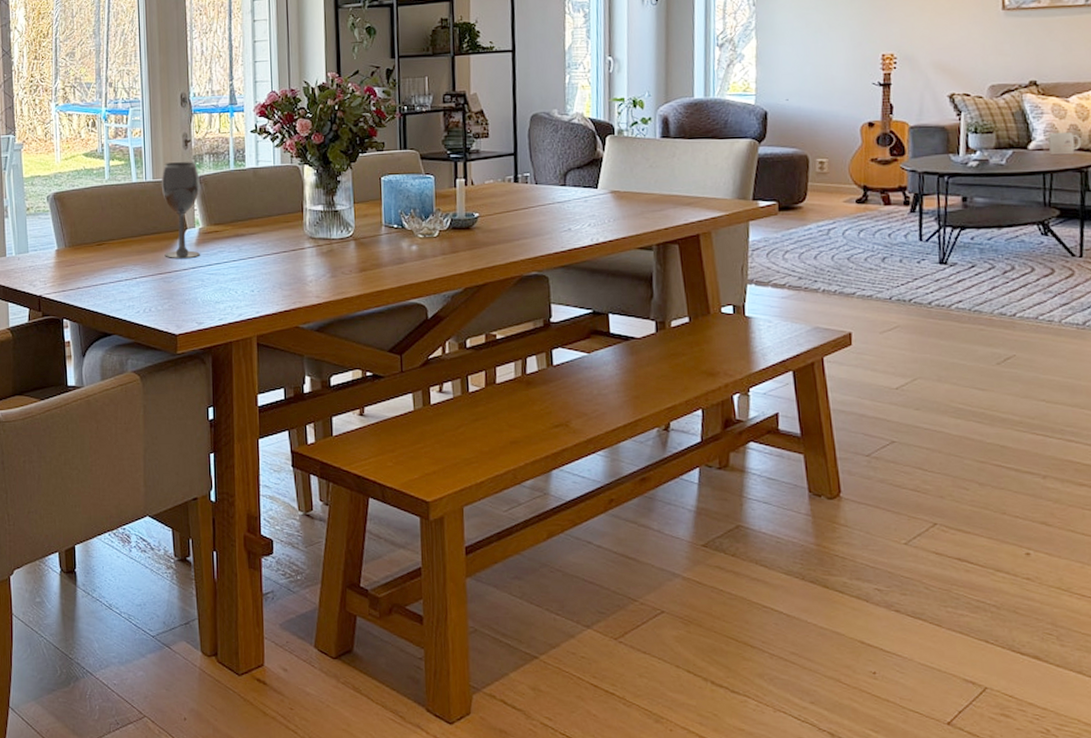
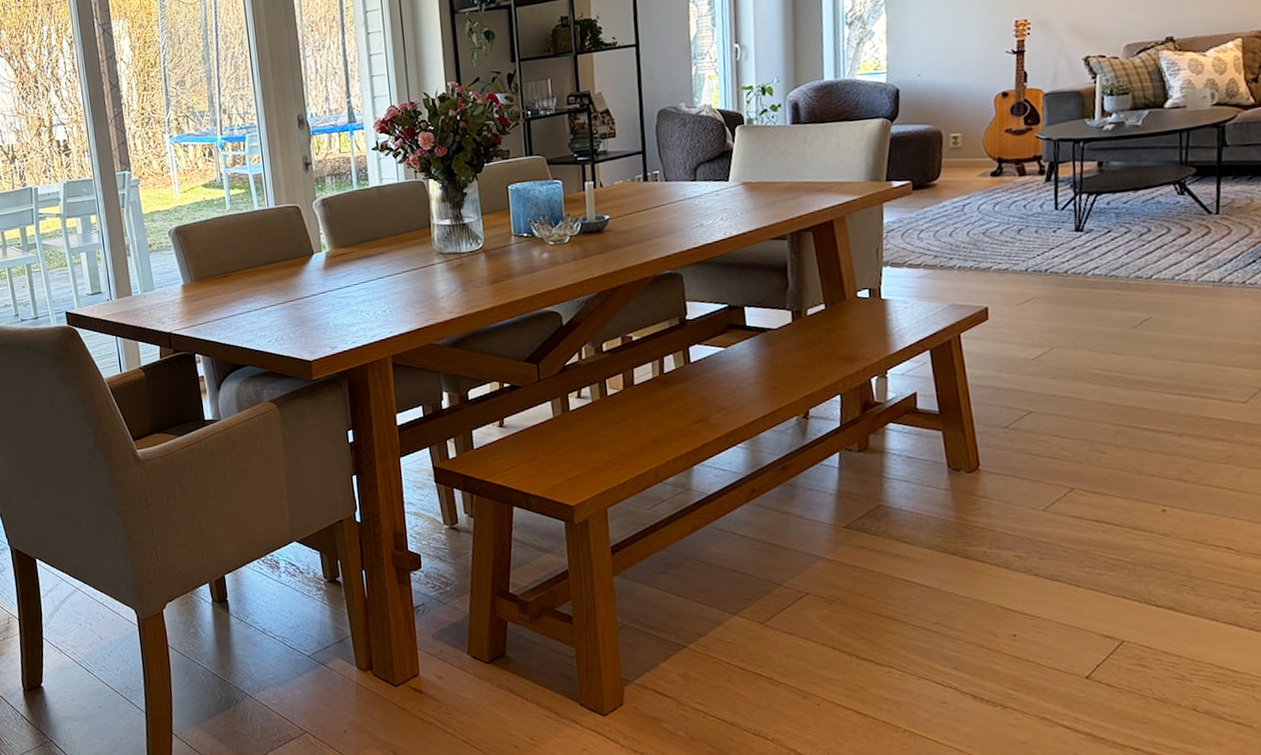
wine glass: present [161,162,200,259] -> none [283,185,329,285]

